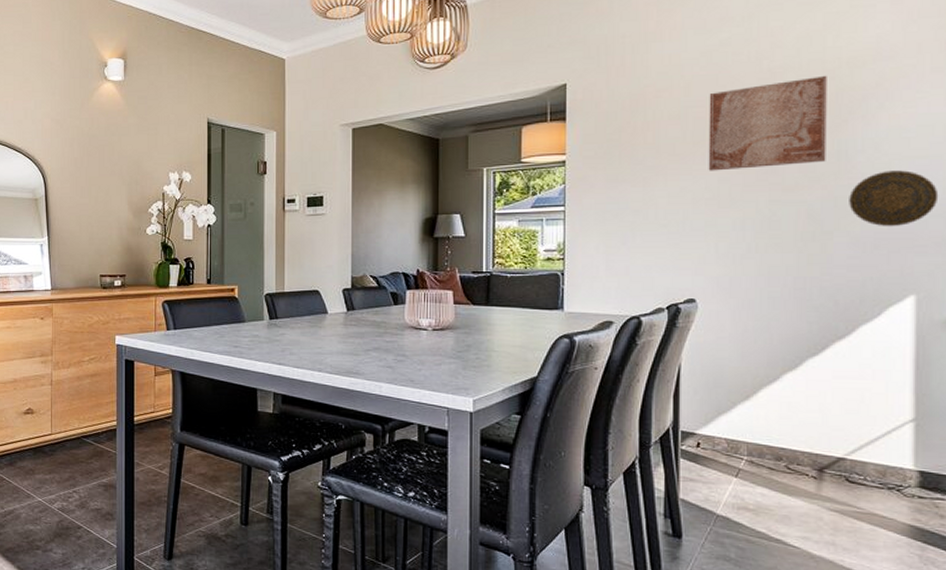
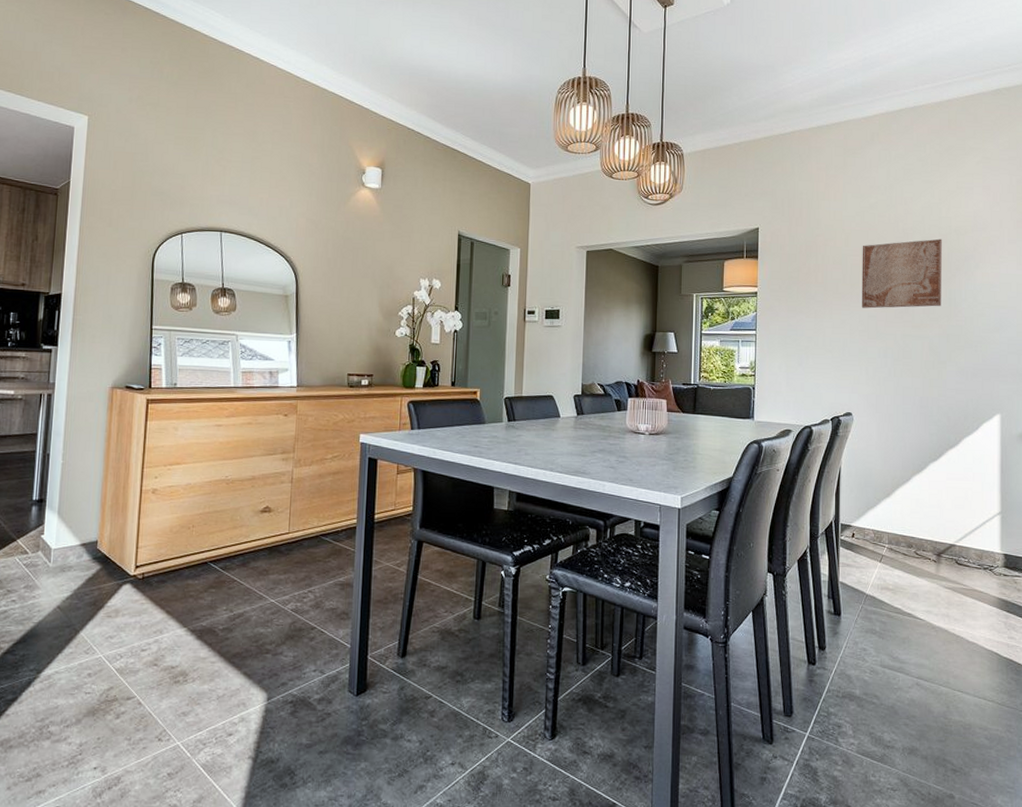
decorative plate: present [849,170,939,227] -> none [957,316,1014,360]

